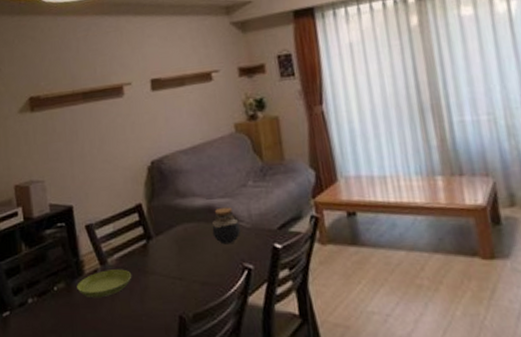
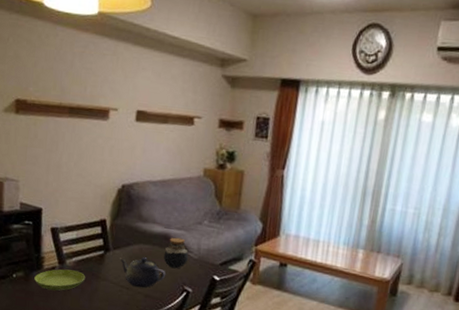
teapot: none [163,238,220,276] -> present [119,257,166,288]

